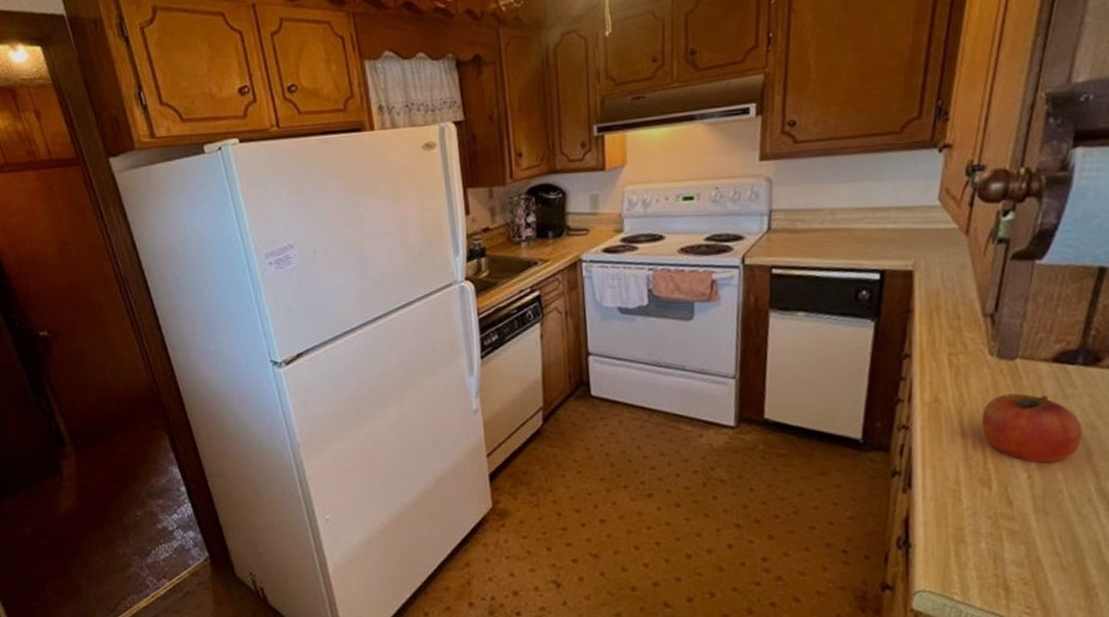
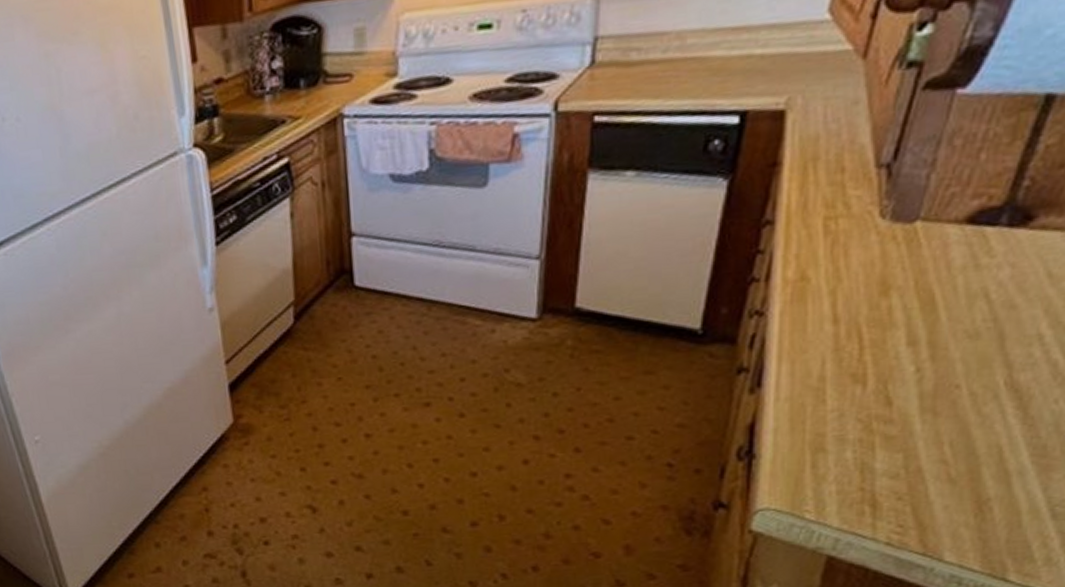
fruit: present [981,393,1083,464] -> none [860,265,997,354]

